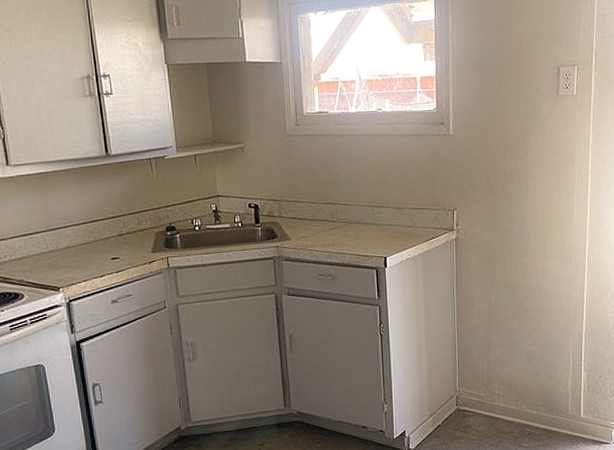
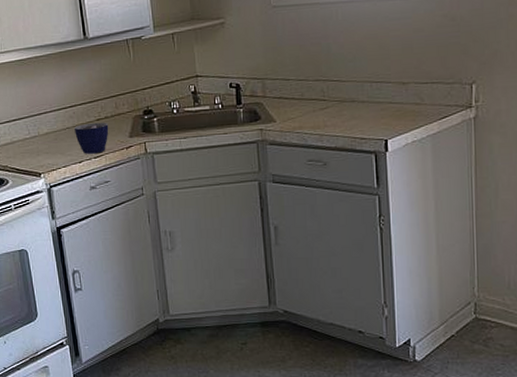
cup: none [96,237,131,269] -> present [75,122,109,154]

